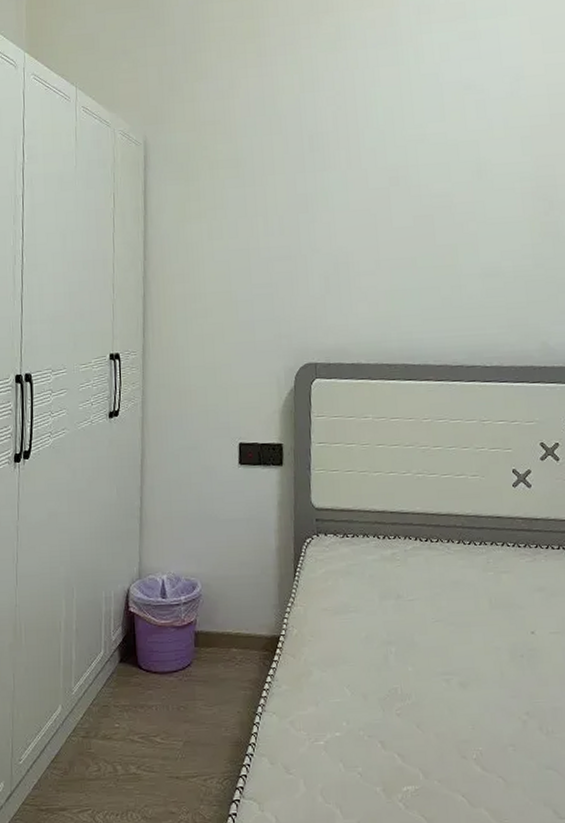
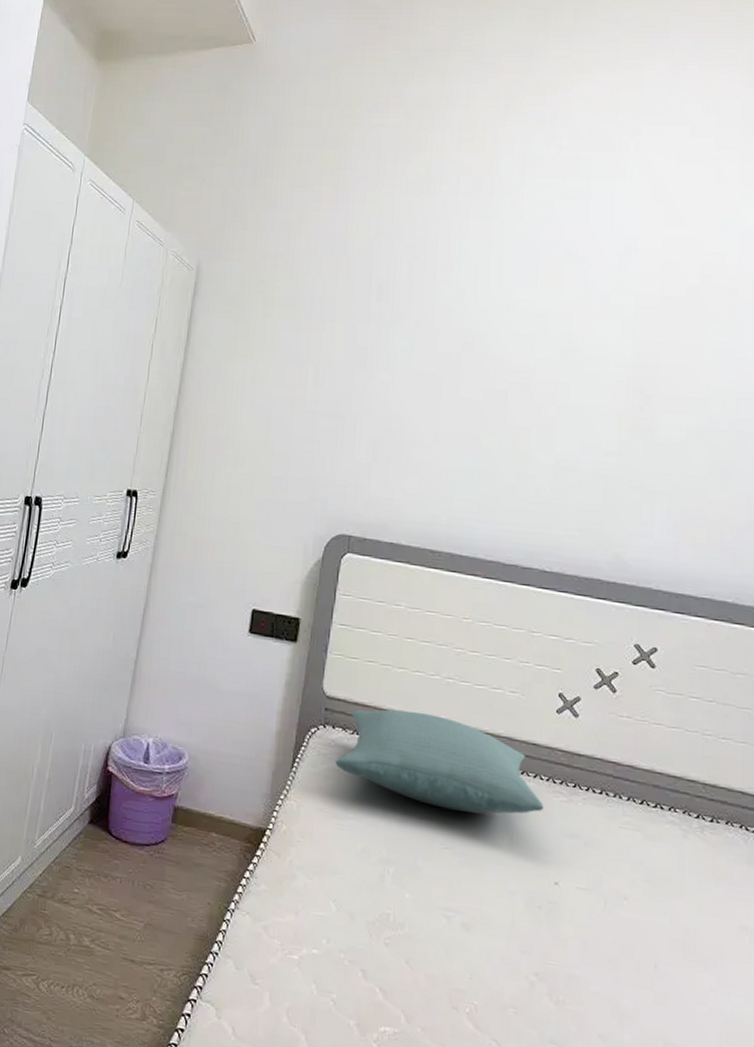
pillow: none [331,507,514,587] -> present [335,709,544,815]

